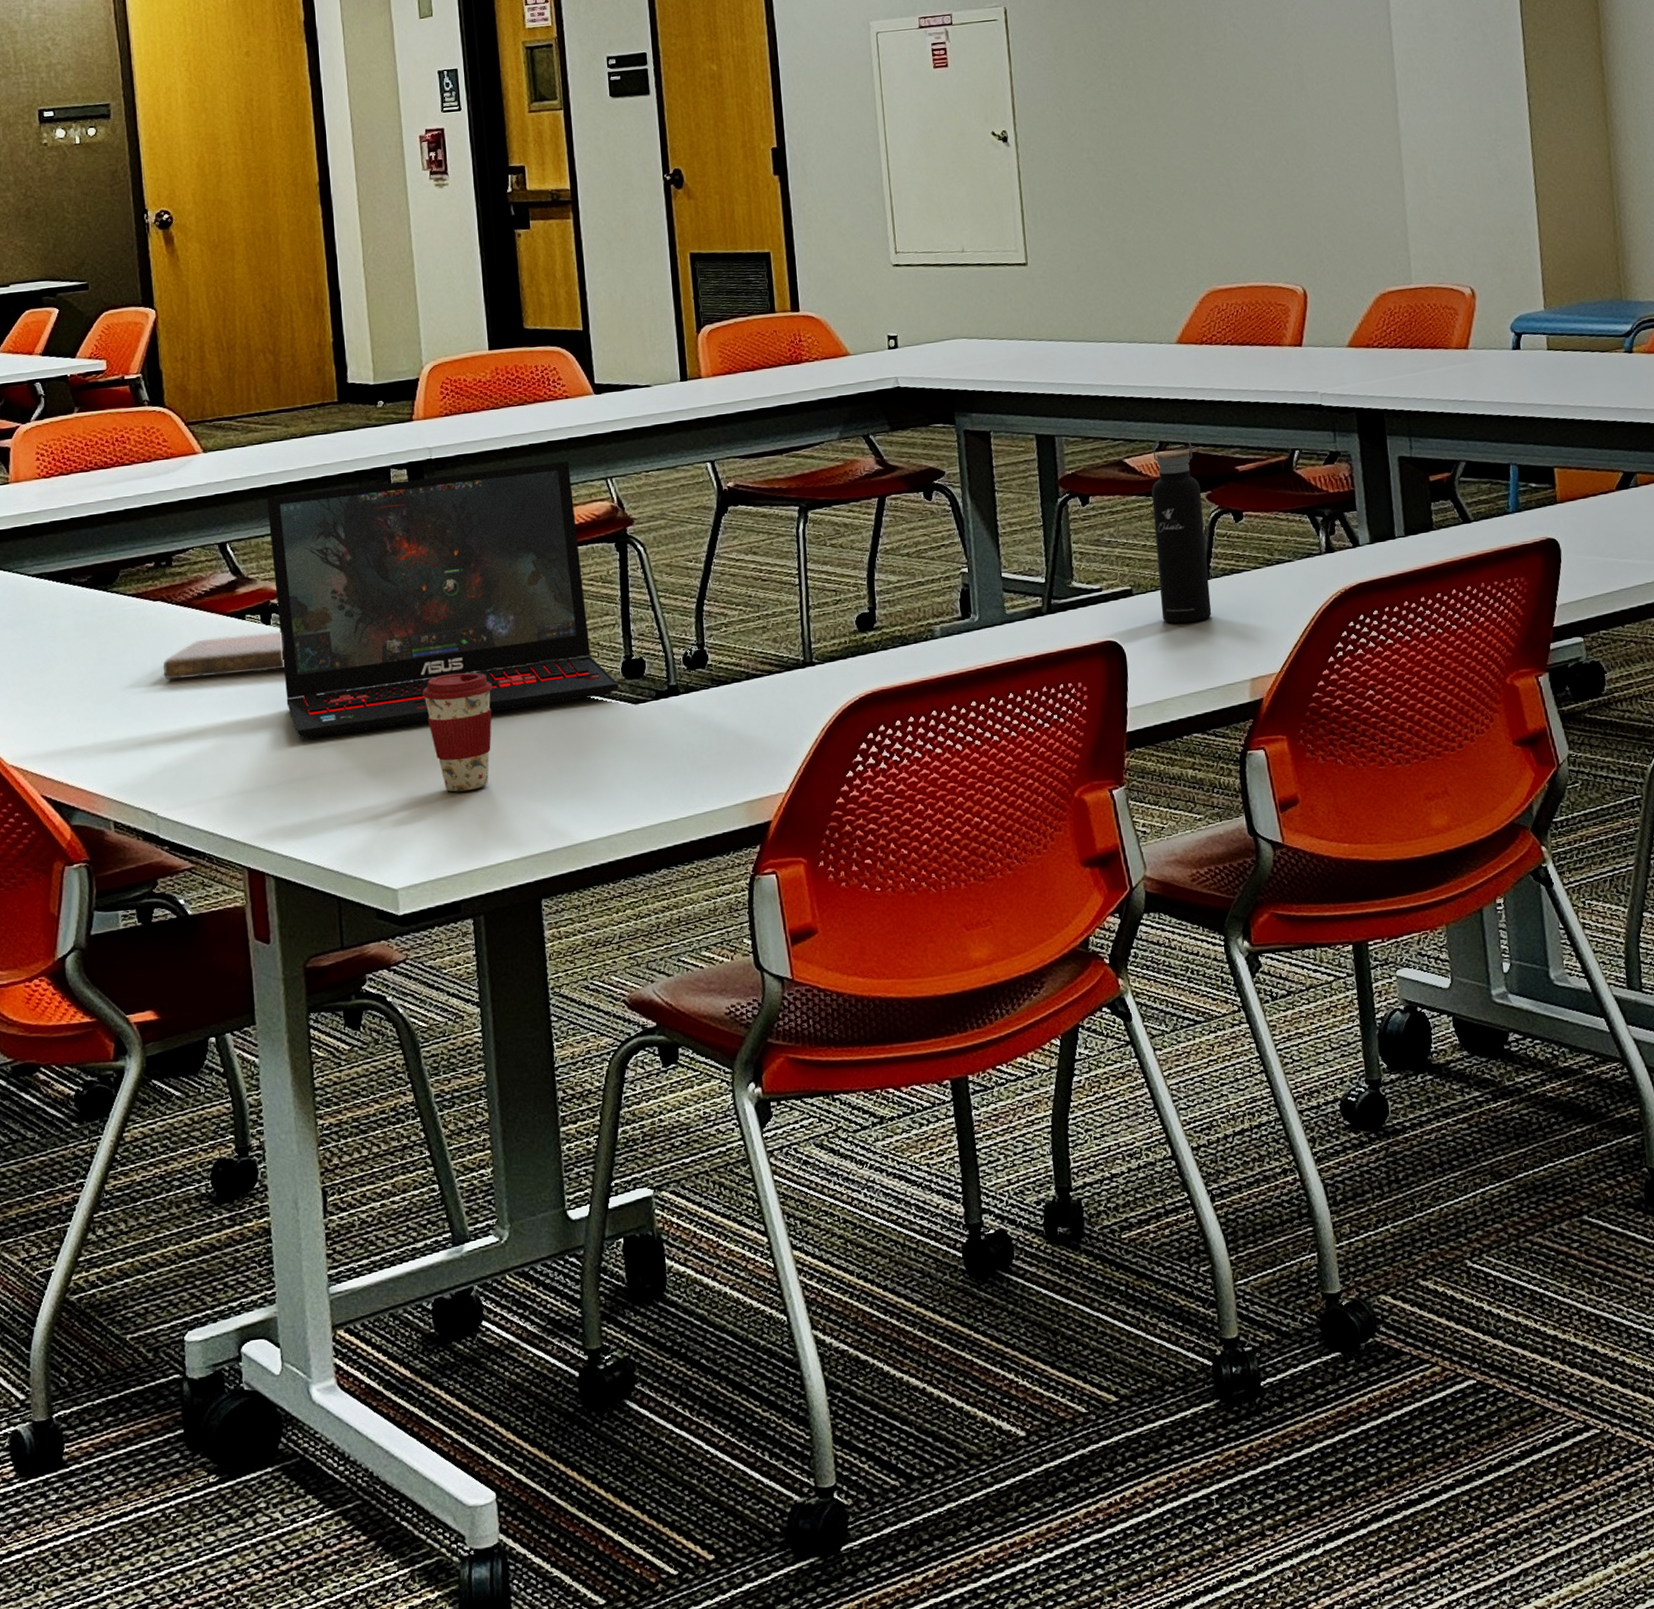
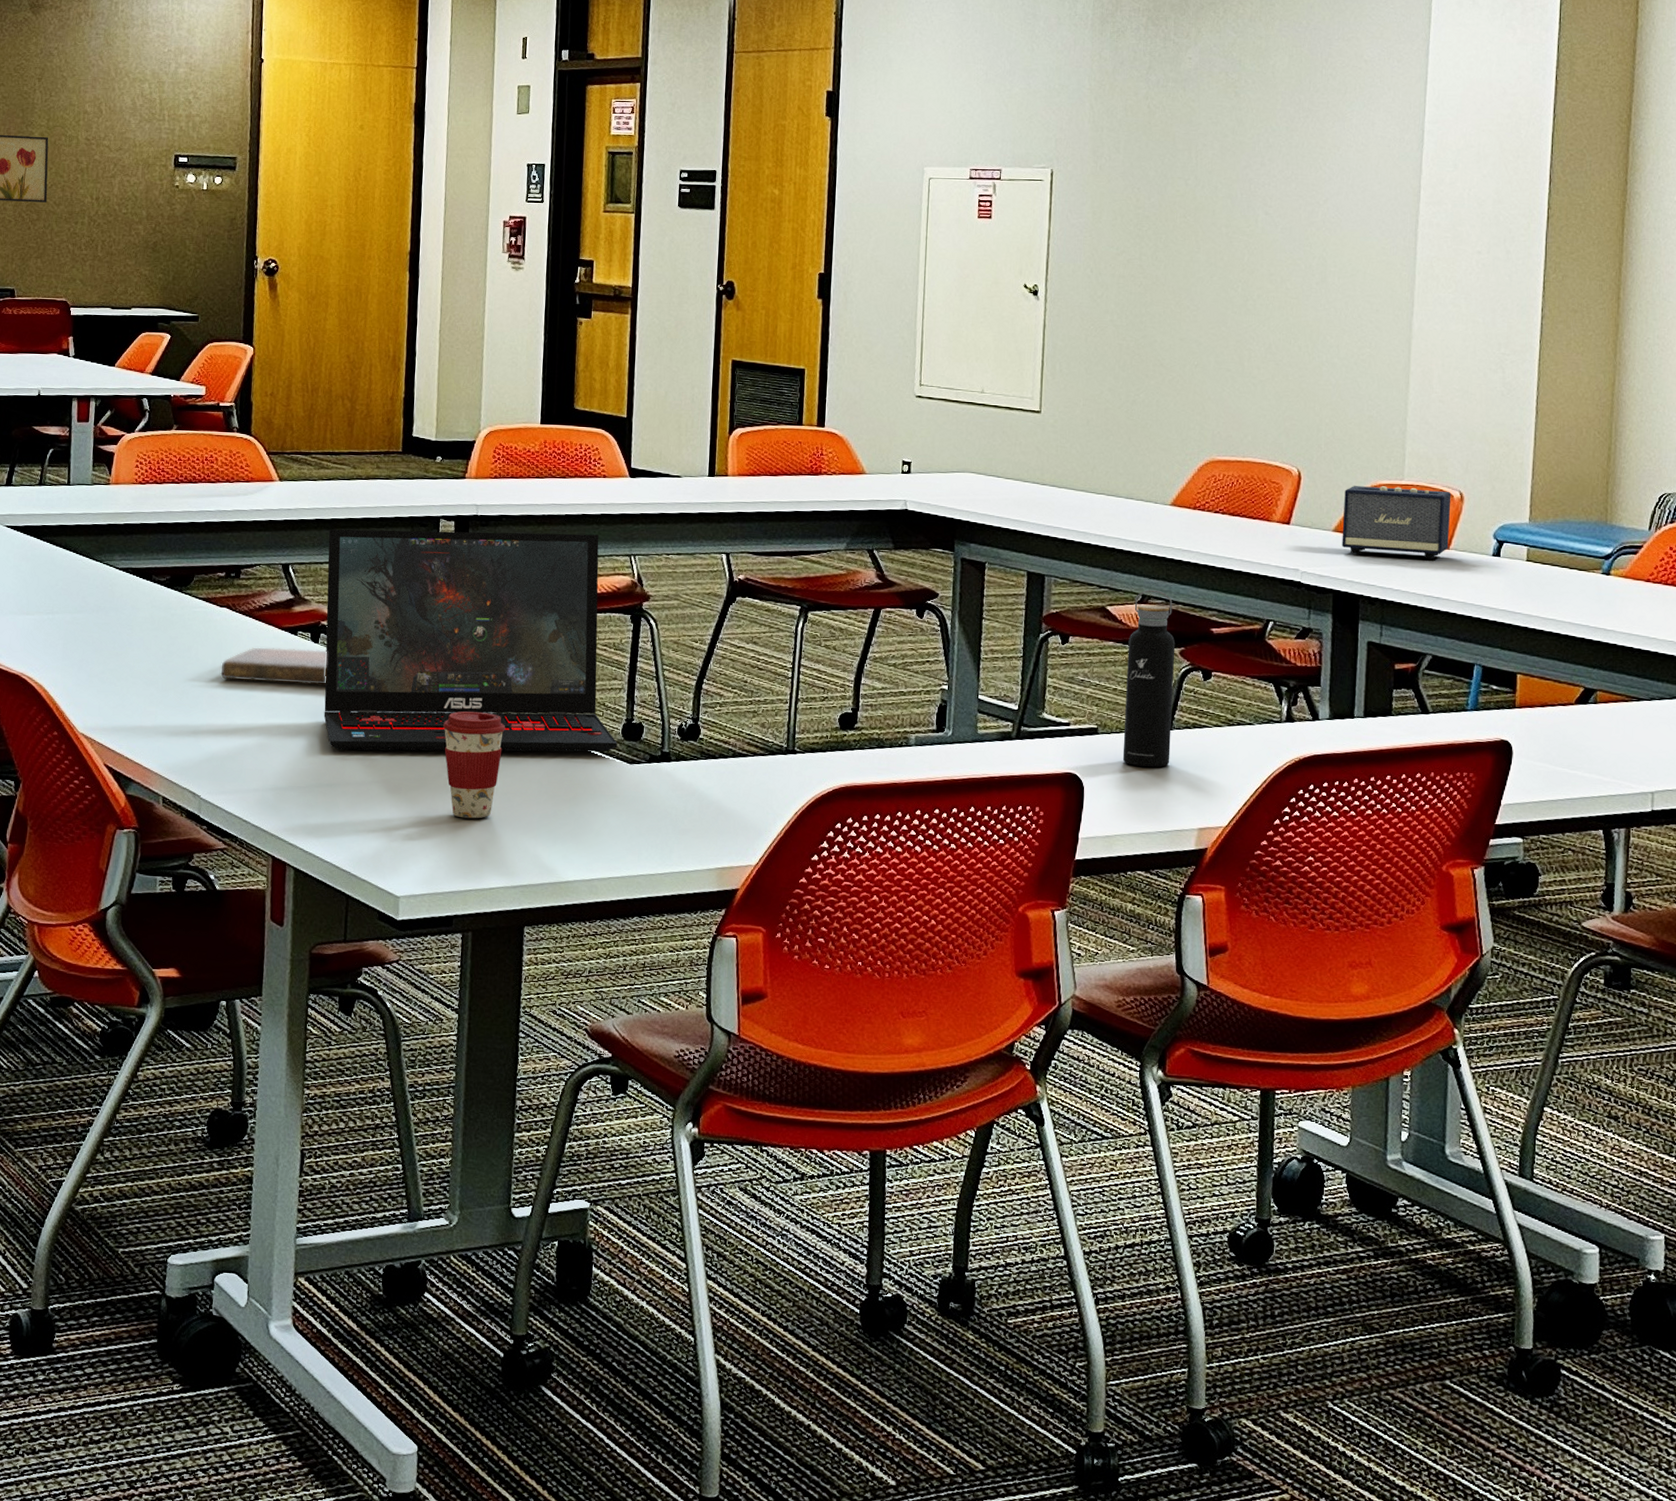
speaker: none [1353,289,1467,368] -> present [1341,486,1451,560]

